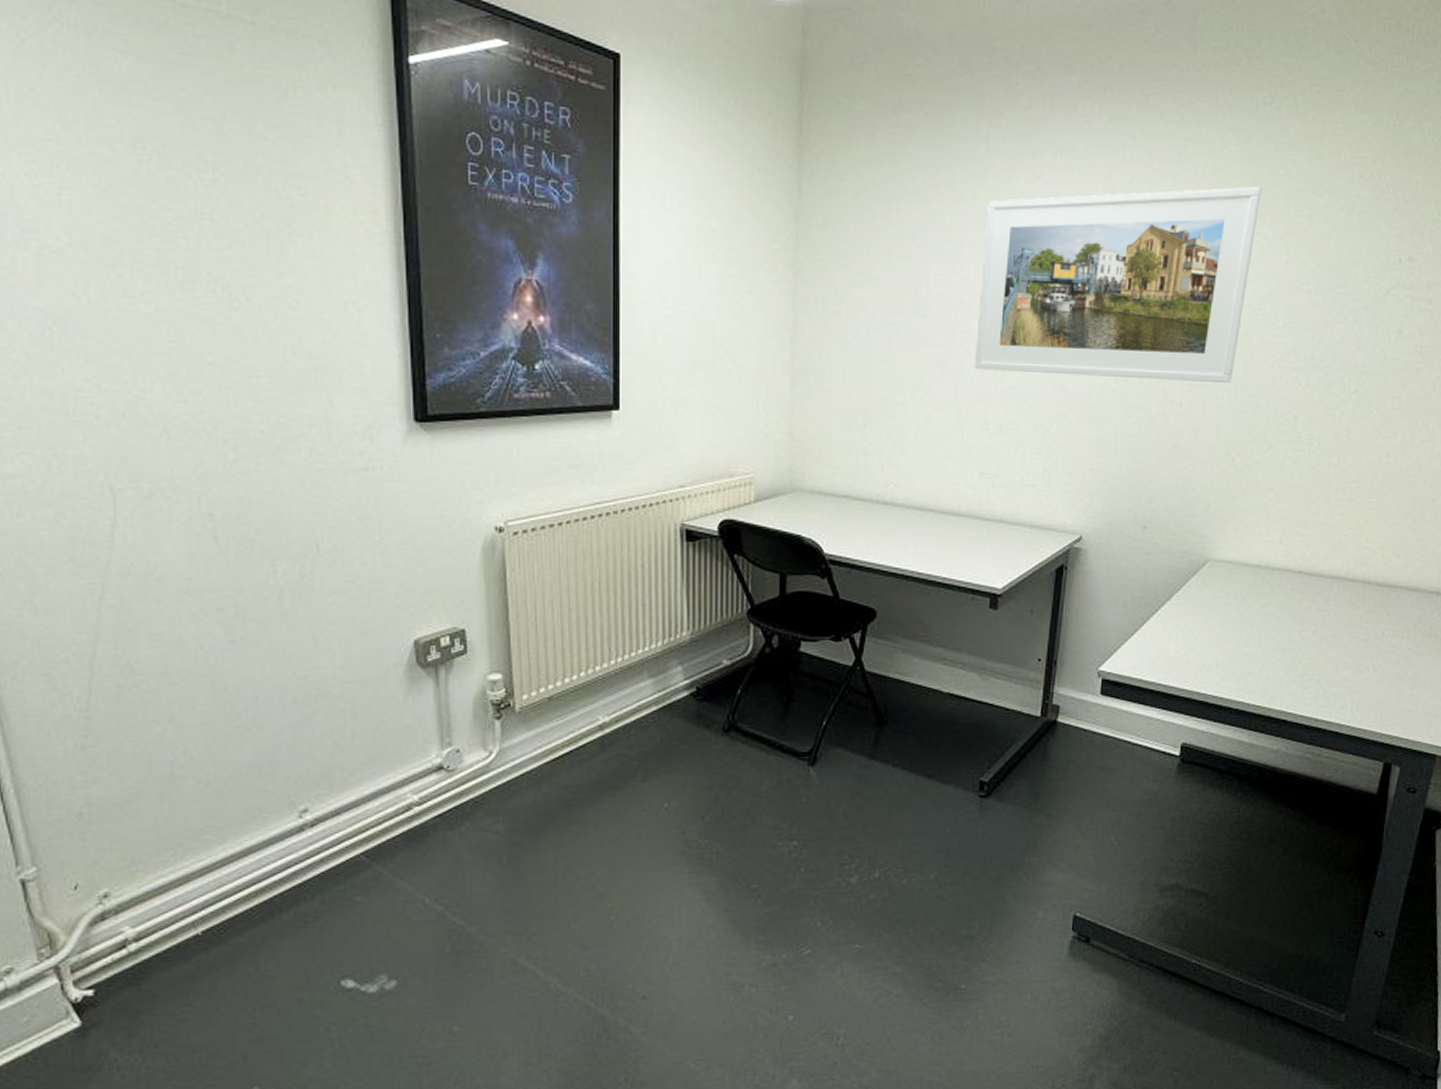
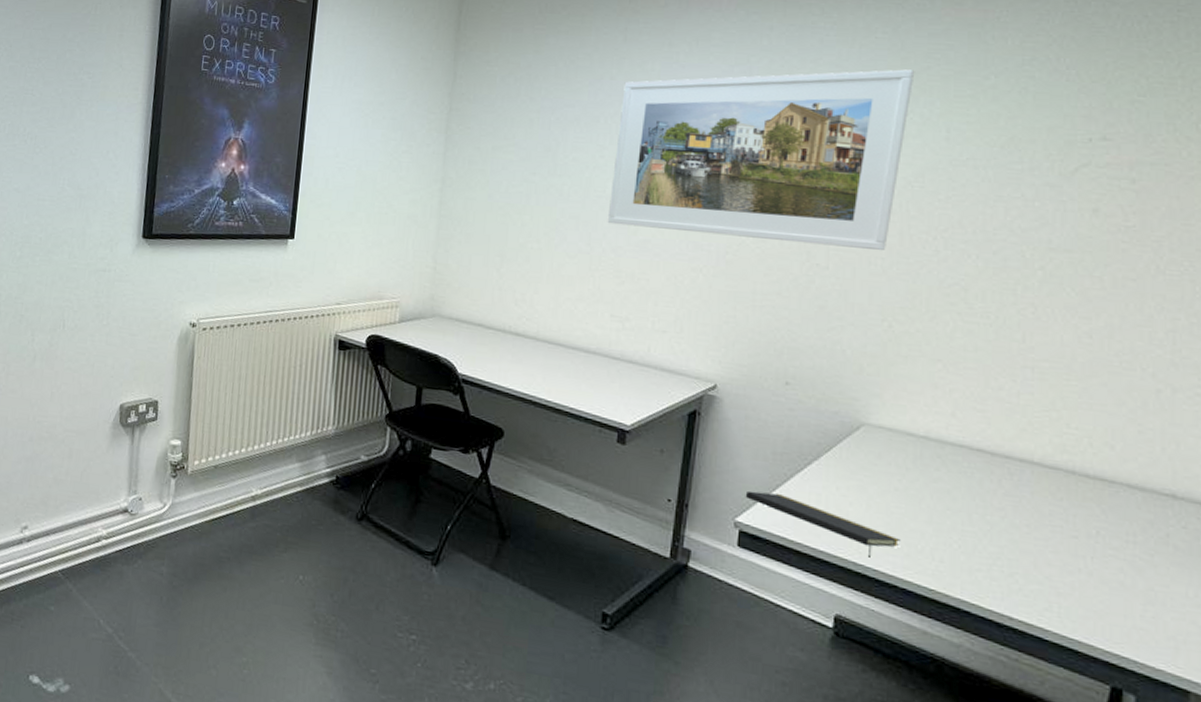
notepad: none [1107,637,1235,686] -> present [745,490,900,558]

